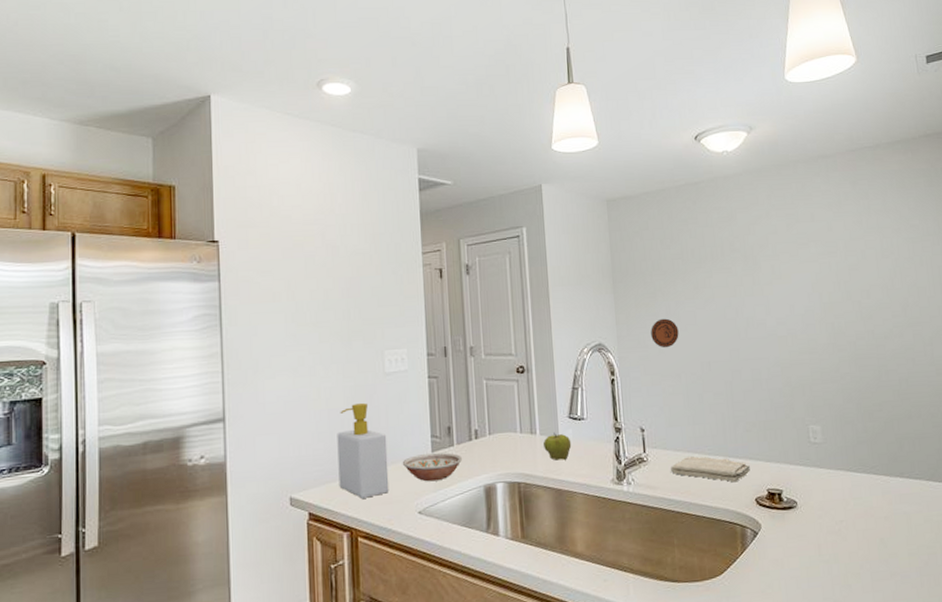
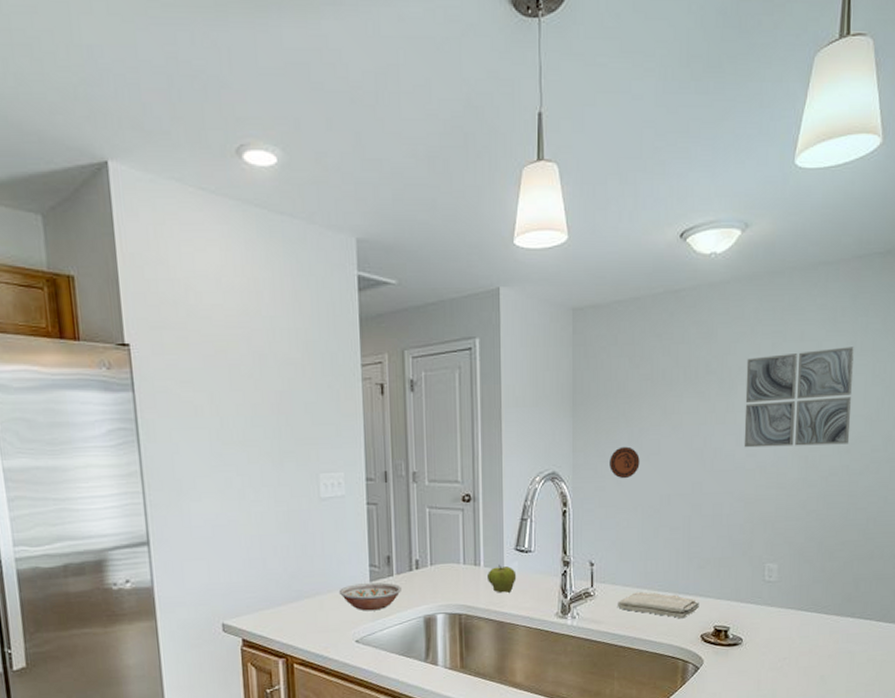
soap bottle: present [337,402,389,498] -> none [269,529,326,626]
wall art: none [766,225,871,317] -> present [743,347,854,448]

